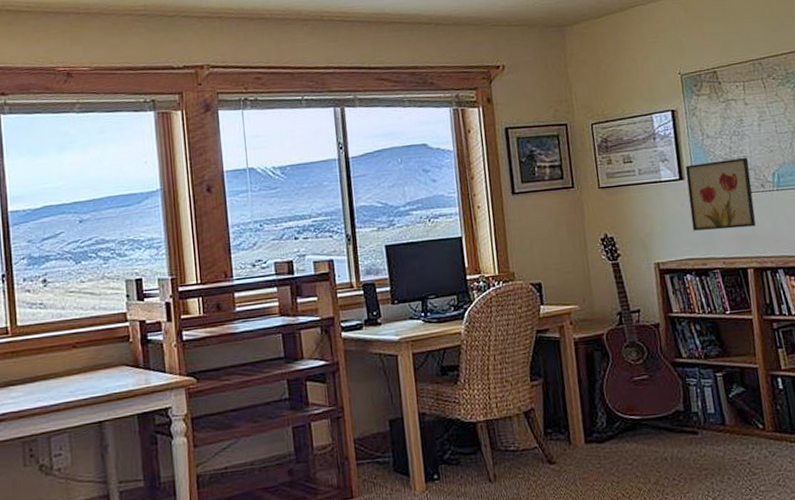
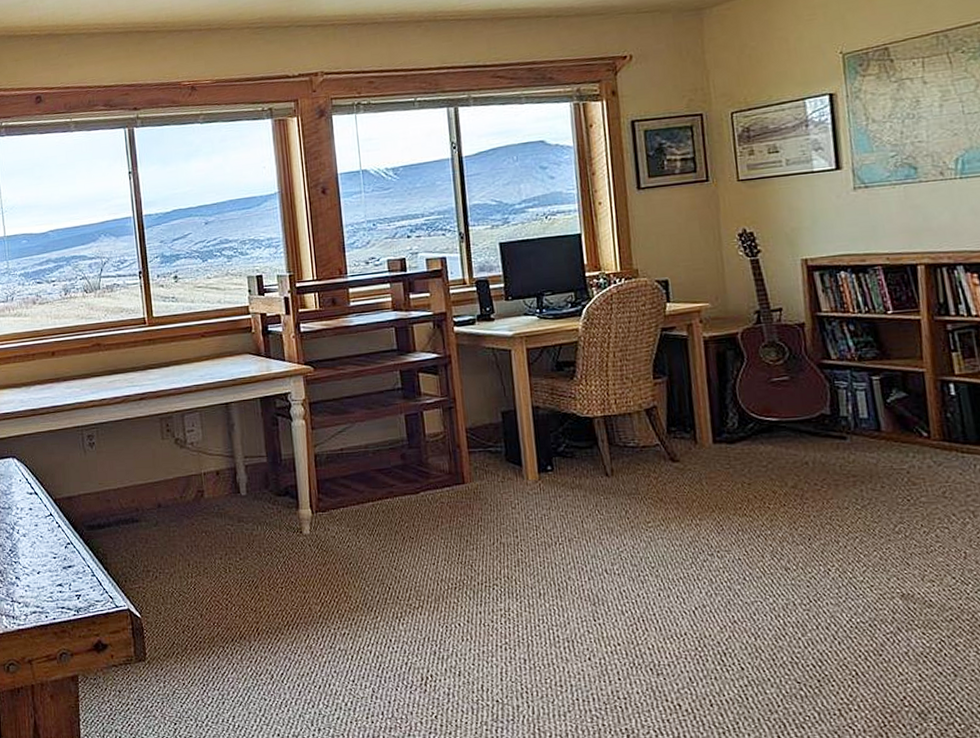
wall art: present [685,157,756,231] -> none [844,142,931,225]

